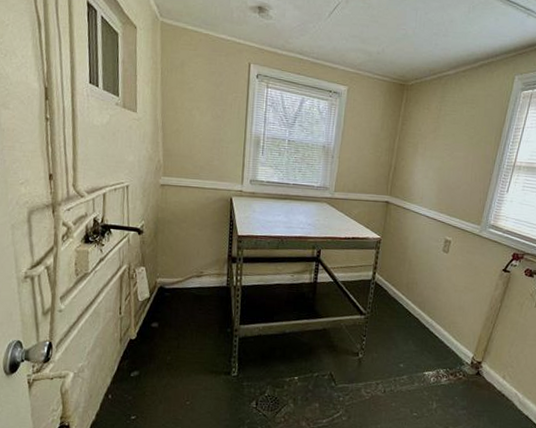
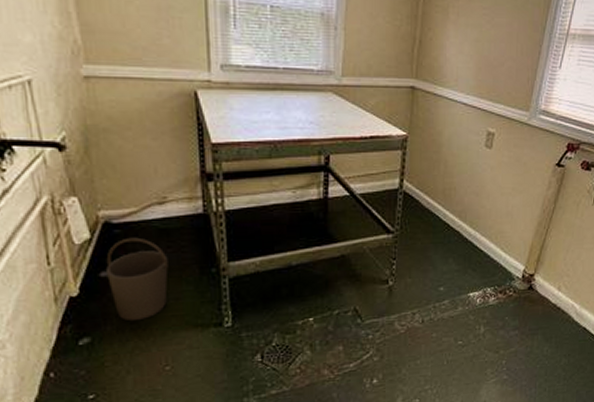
bucket: none [156,299,198,363] -> present [106,237,168,322]

